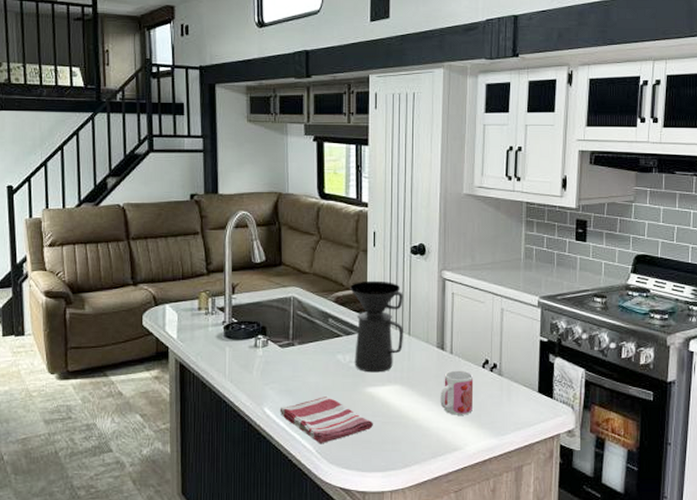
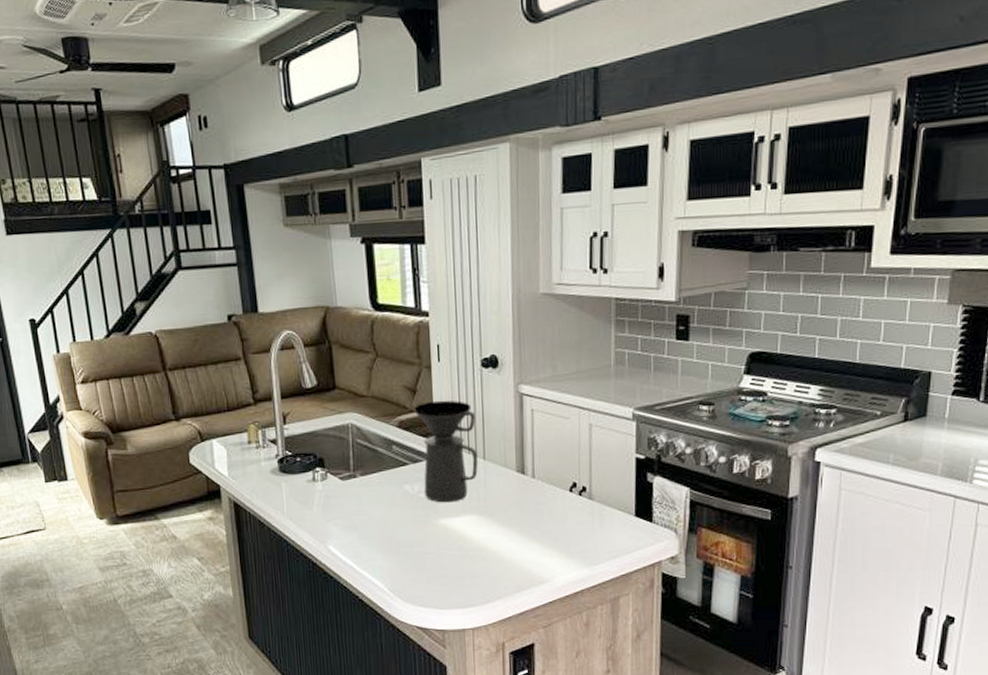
dish towel: present [279,397,373,444] -> none [345,531,449,582]
mug: present [440,370,474,415] -> none [523,495,561,545]

